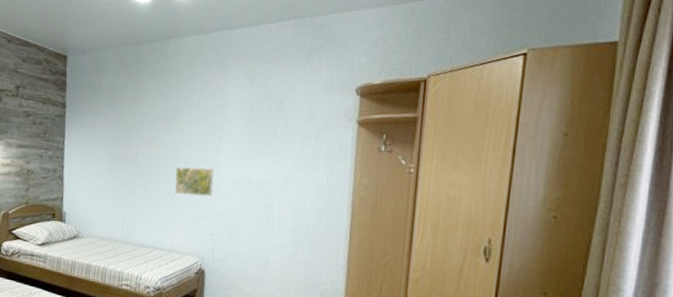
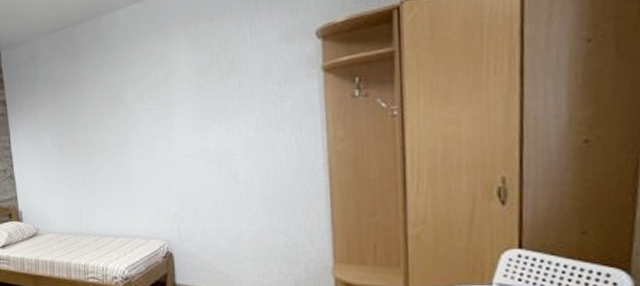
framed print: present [174,166,215,197] -> none [128,144,170,176]

